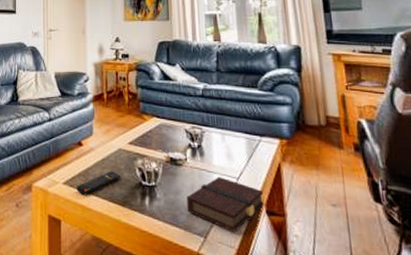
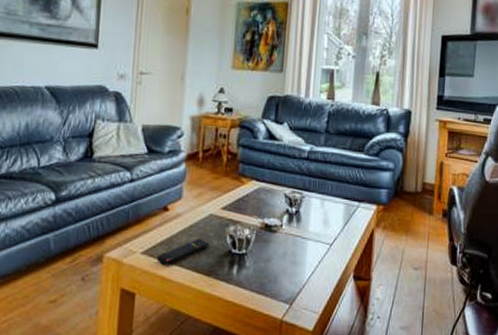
book: present [187,176,265,232] -> none [276,243,354,298]

